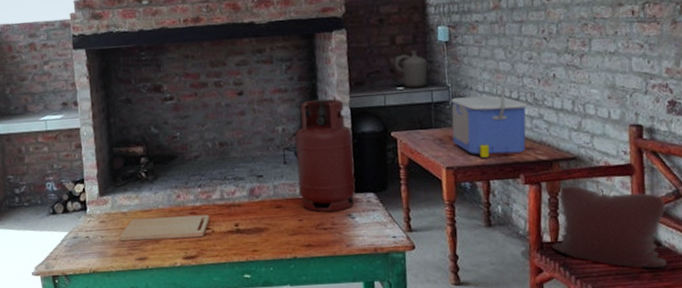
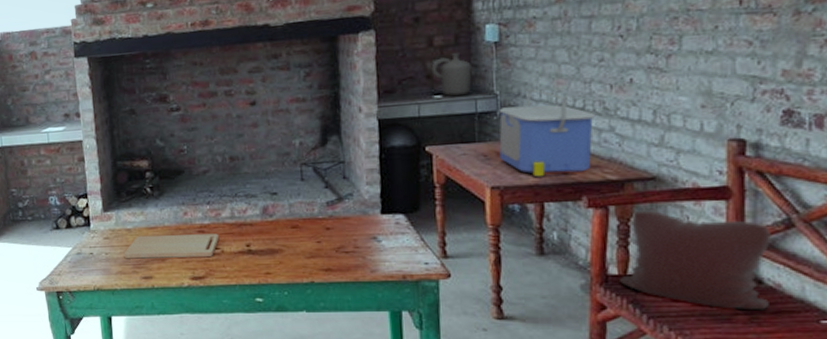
gas cylinder: present [295,99,356,213] -> none [314,109,383,235]

